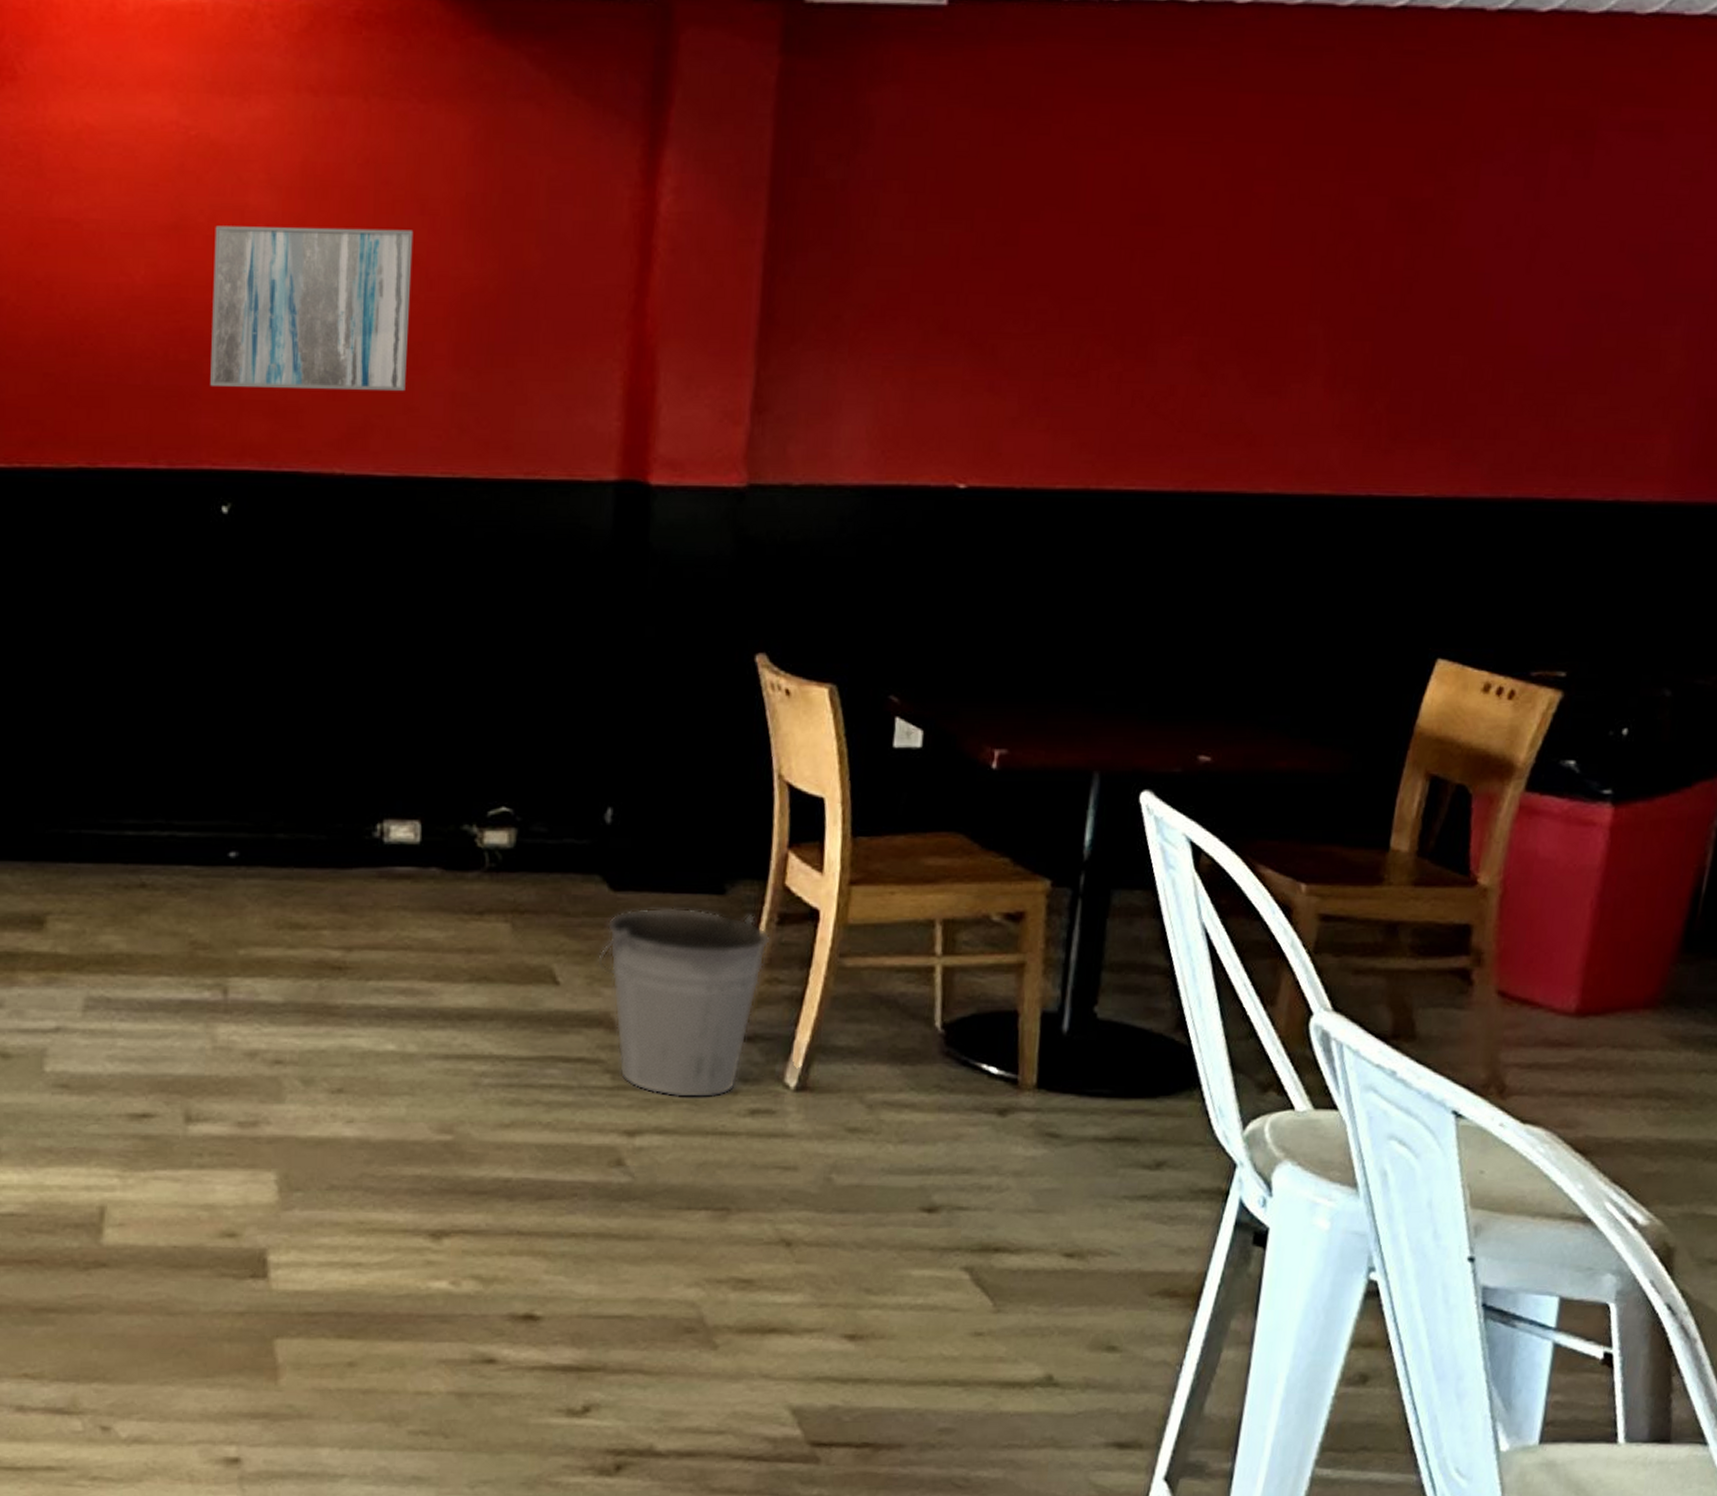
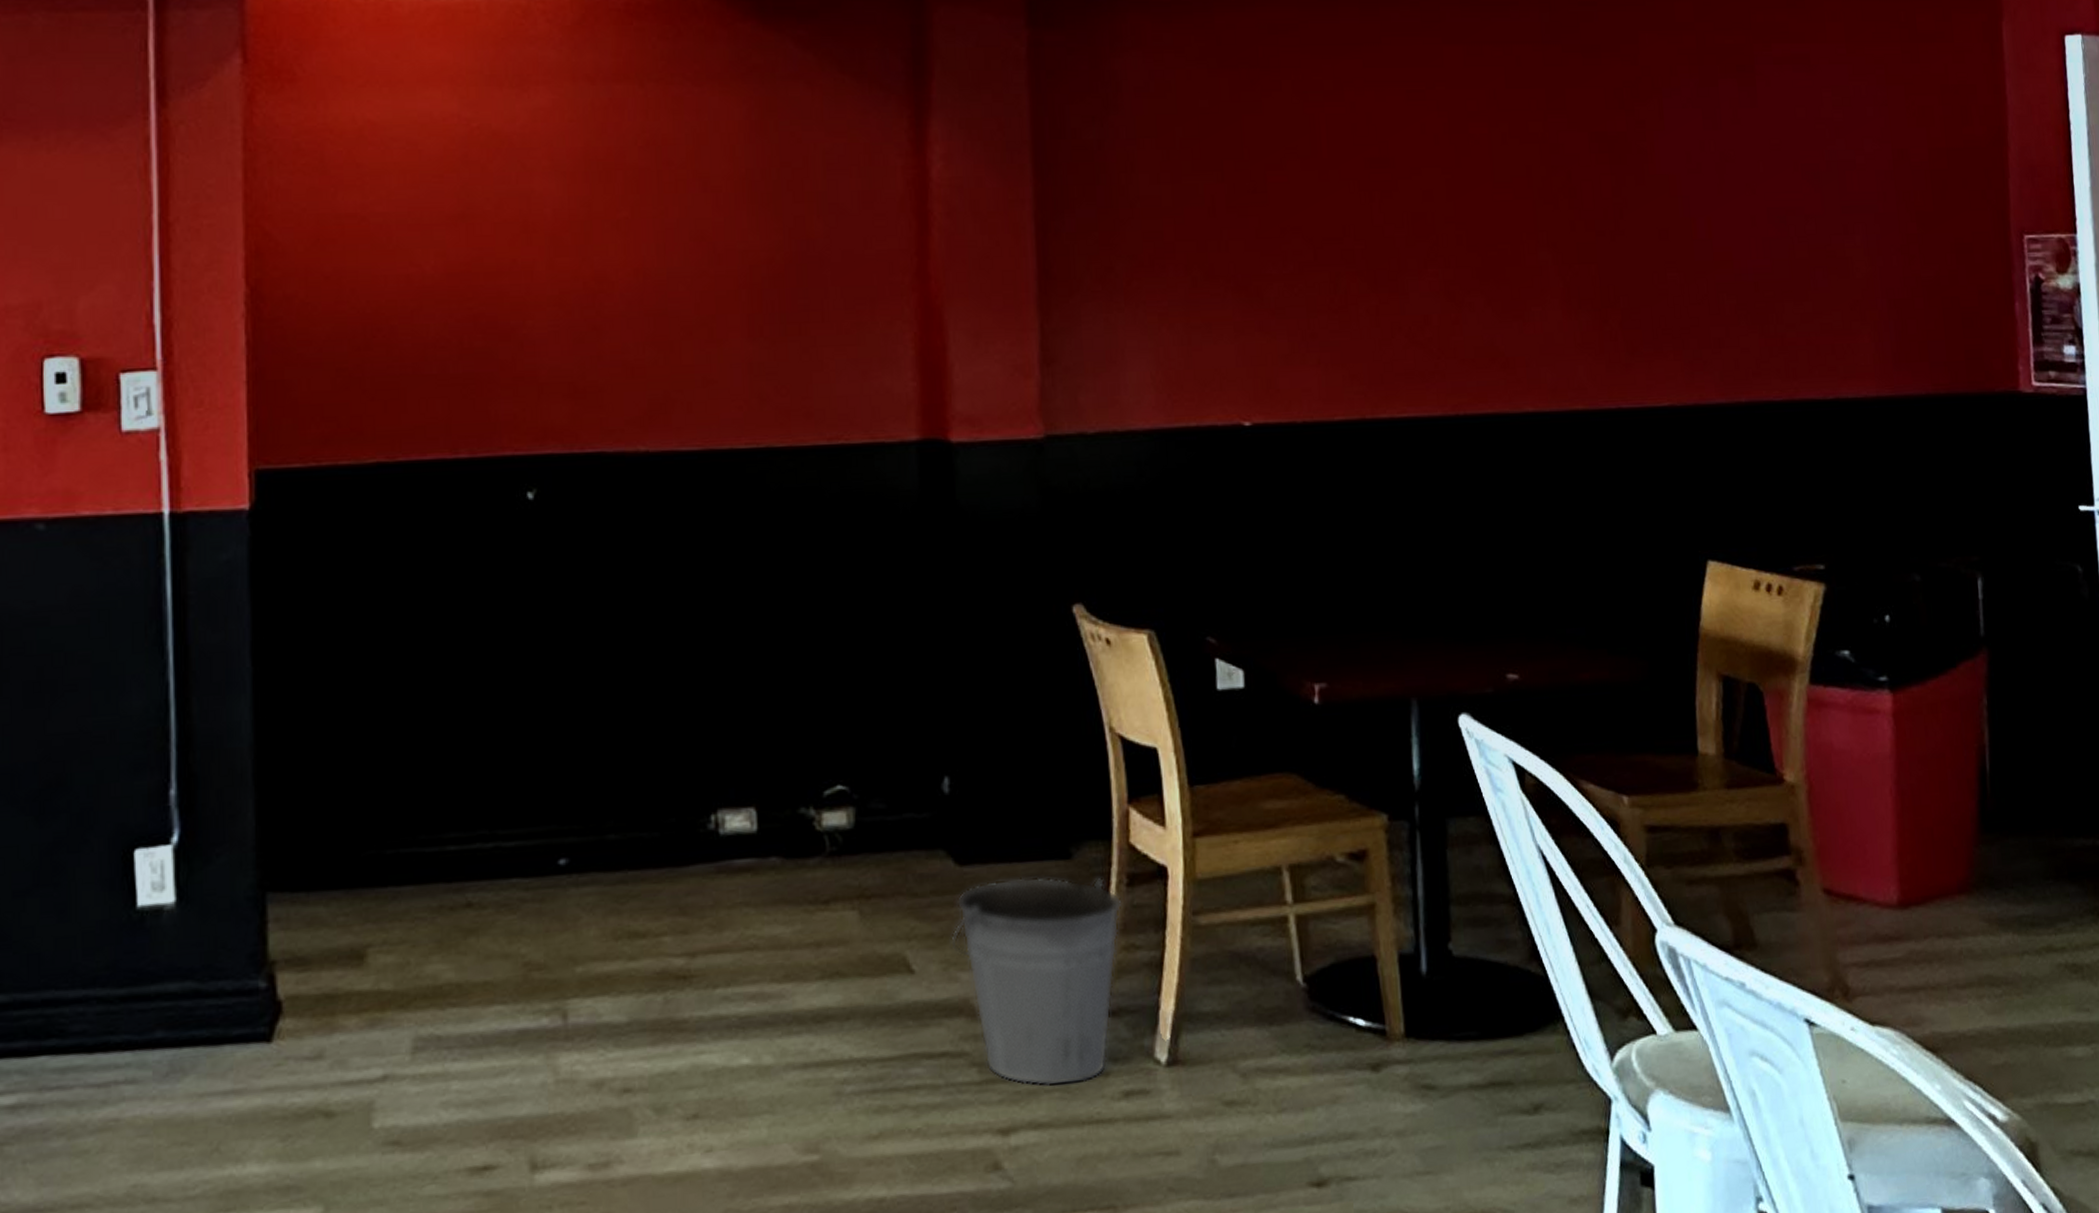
wall art: present [210,225,414,391] -> none [502,207,703,371]

